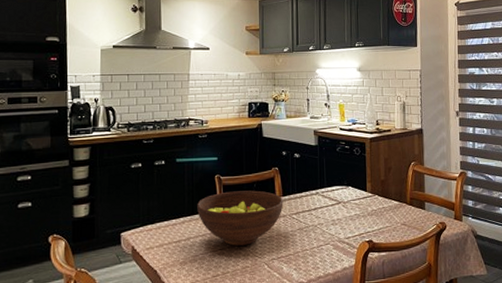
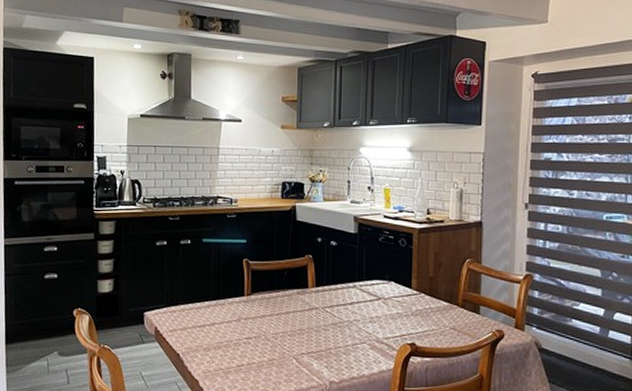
fruit bowl: present [197,190,284,246] -> none [223,277,317,336]

